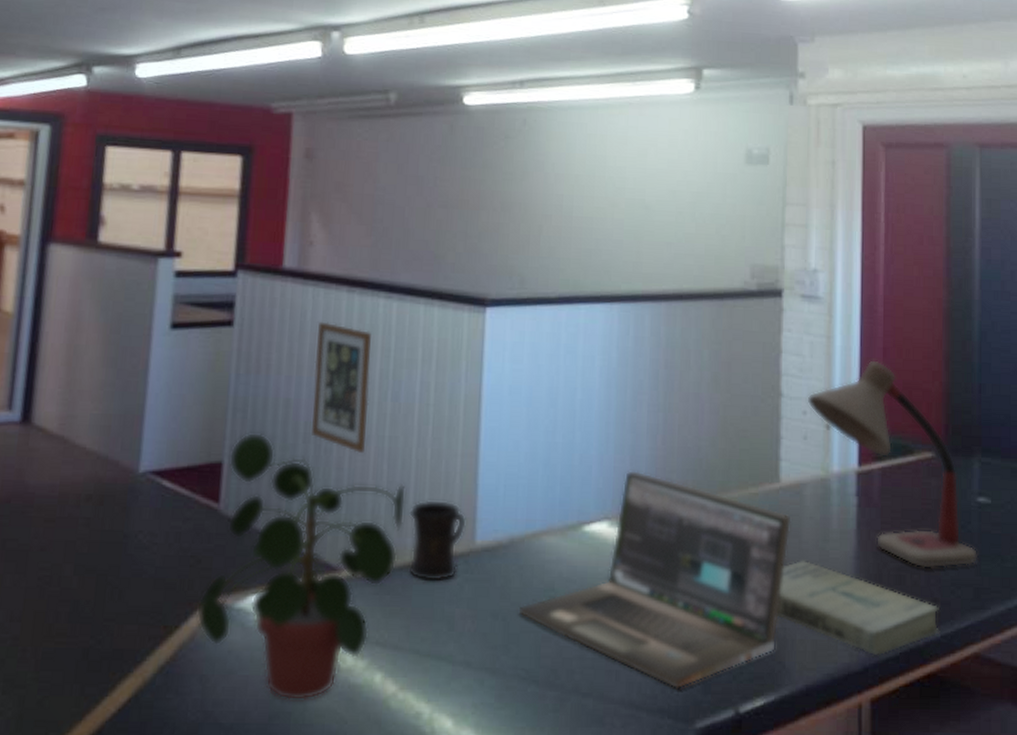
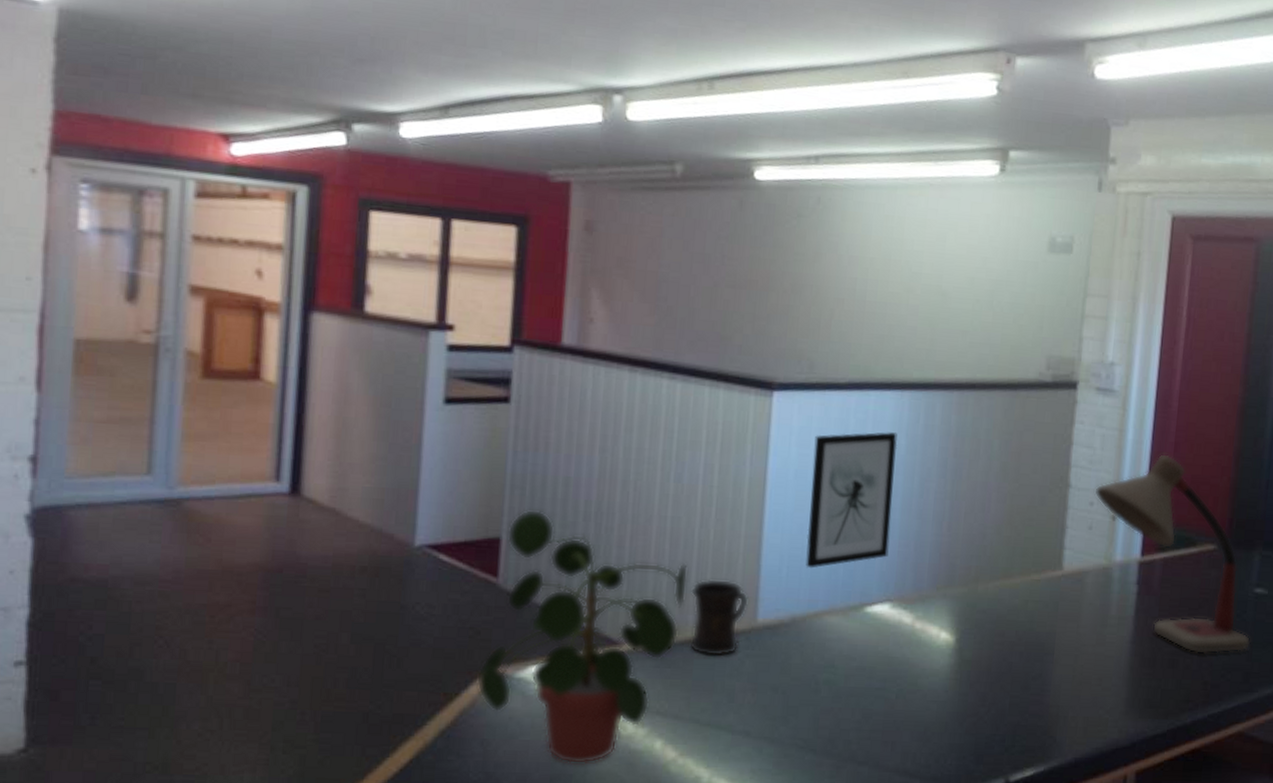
wall art: present [312,321,371,454] -> none [592,400,654,533]
laptop: present [518,469,791,690] -> none [798,554,1071,760]
wall art: none [522,345,609,487] -> present [806,432,898,569]
book: present [777,559,940,656] -> none [1052,643,1209,733]

